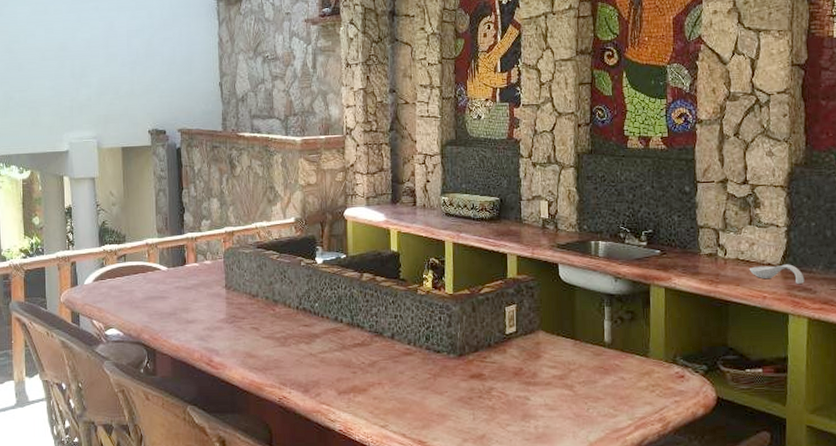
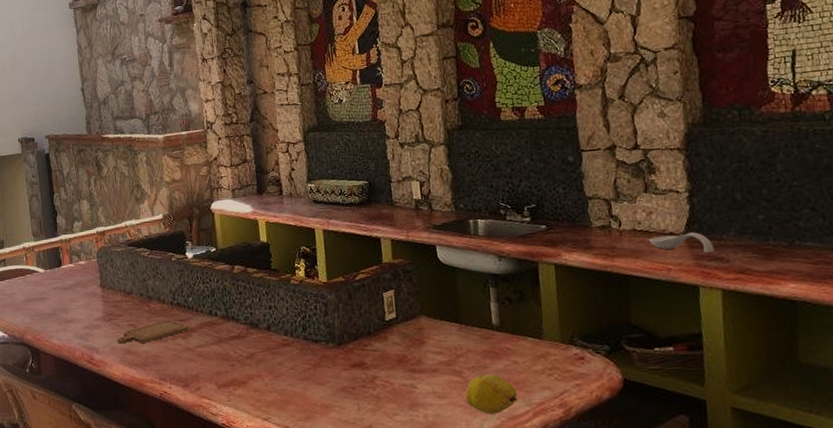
chopping board: none [238,324,313,347] -> present [117,319,189,344]
fruit: none [574,388,622,427] -> present [465,374,518,414]

